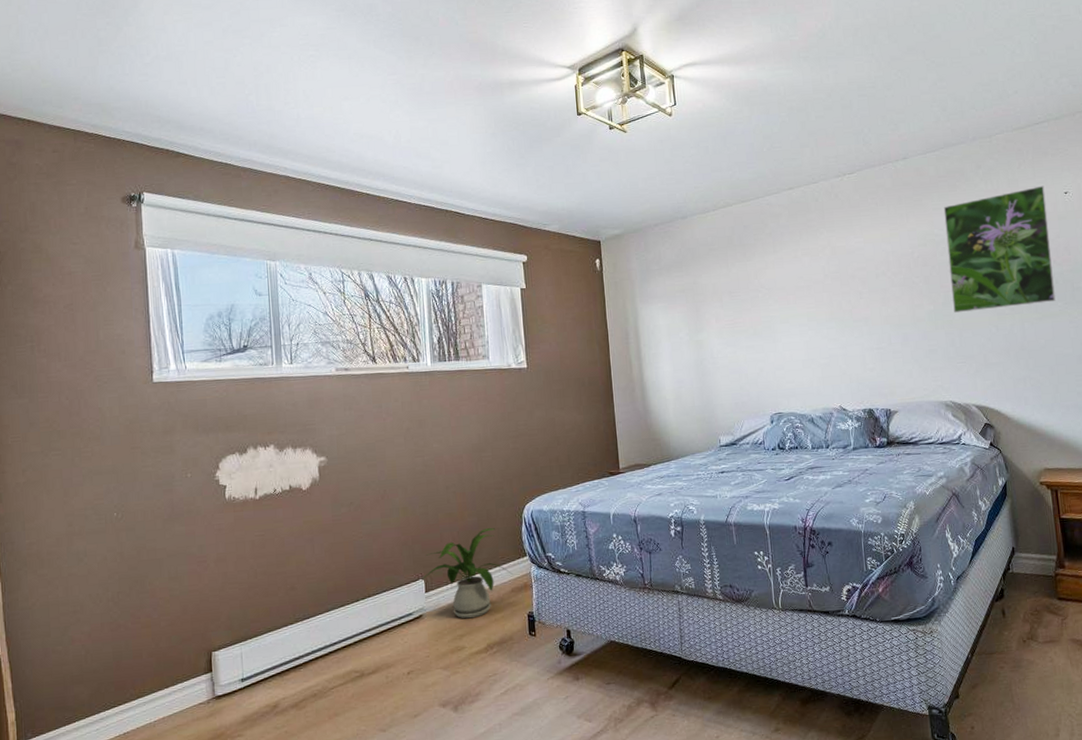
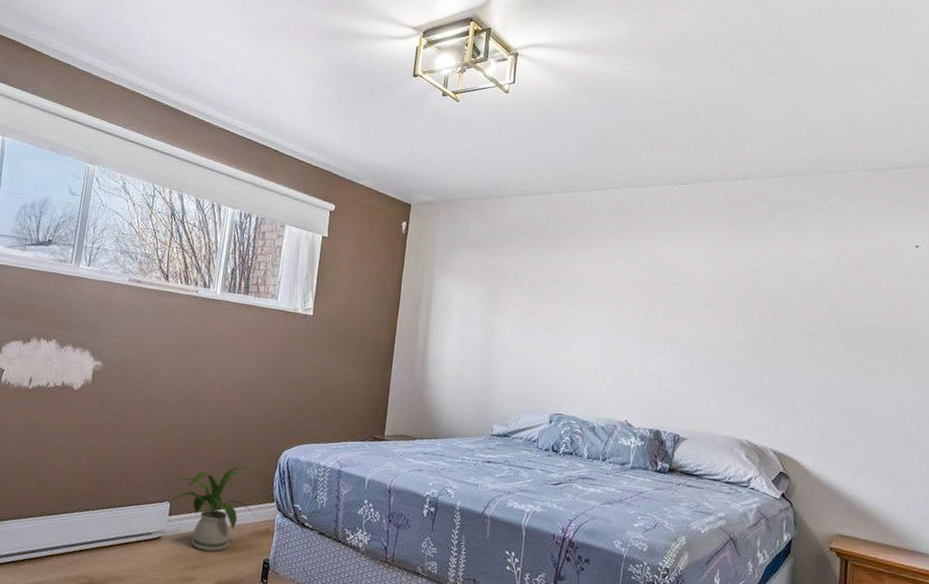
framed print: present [943,185,1056,314] -> none [768,233,894,359]

